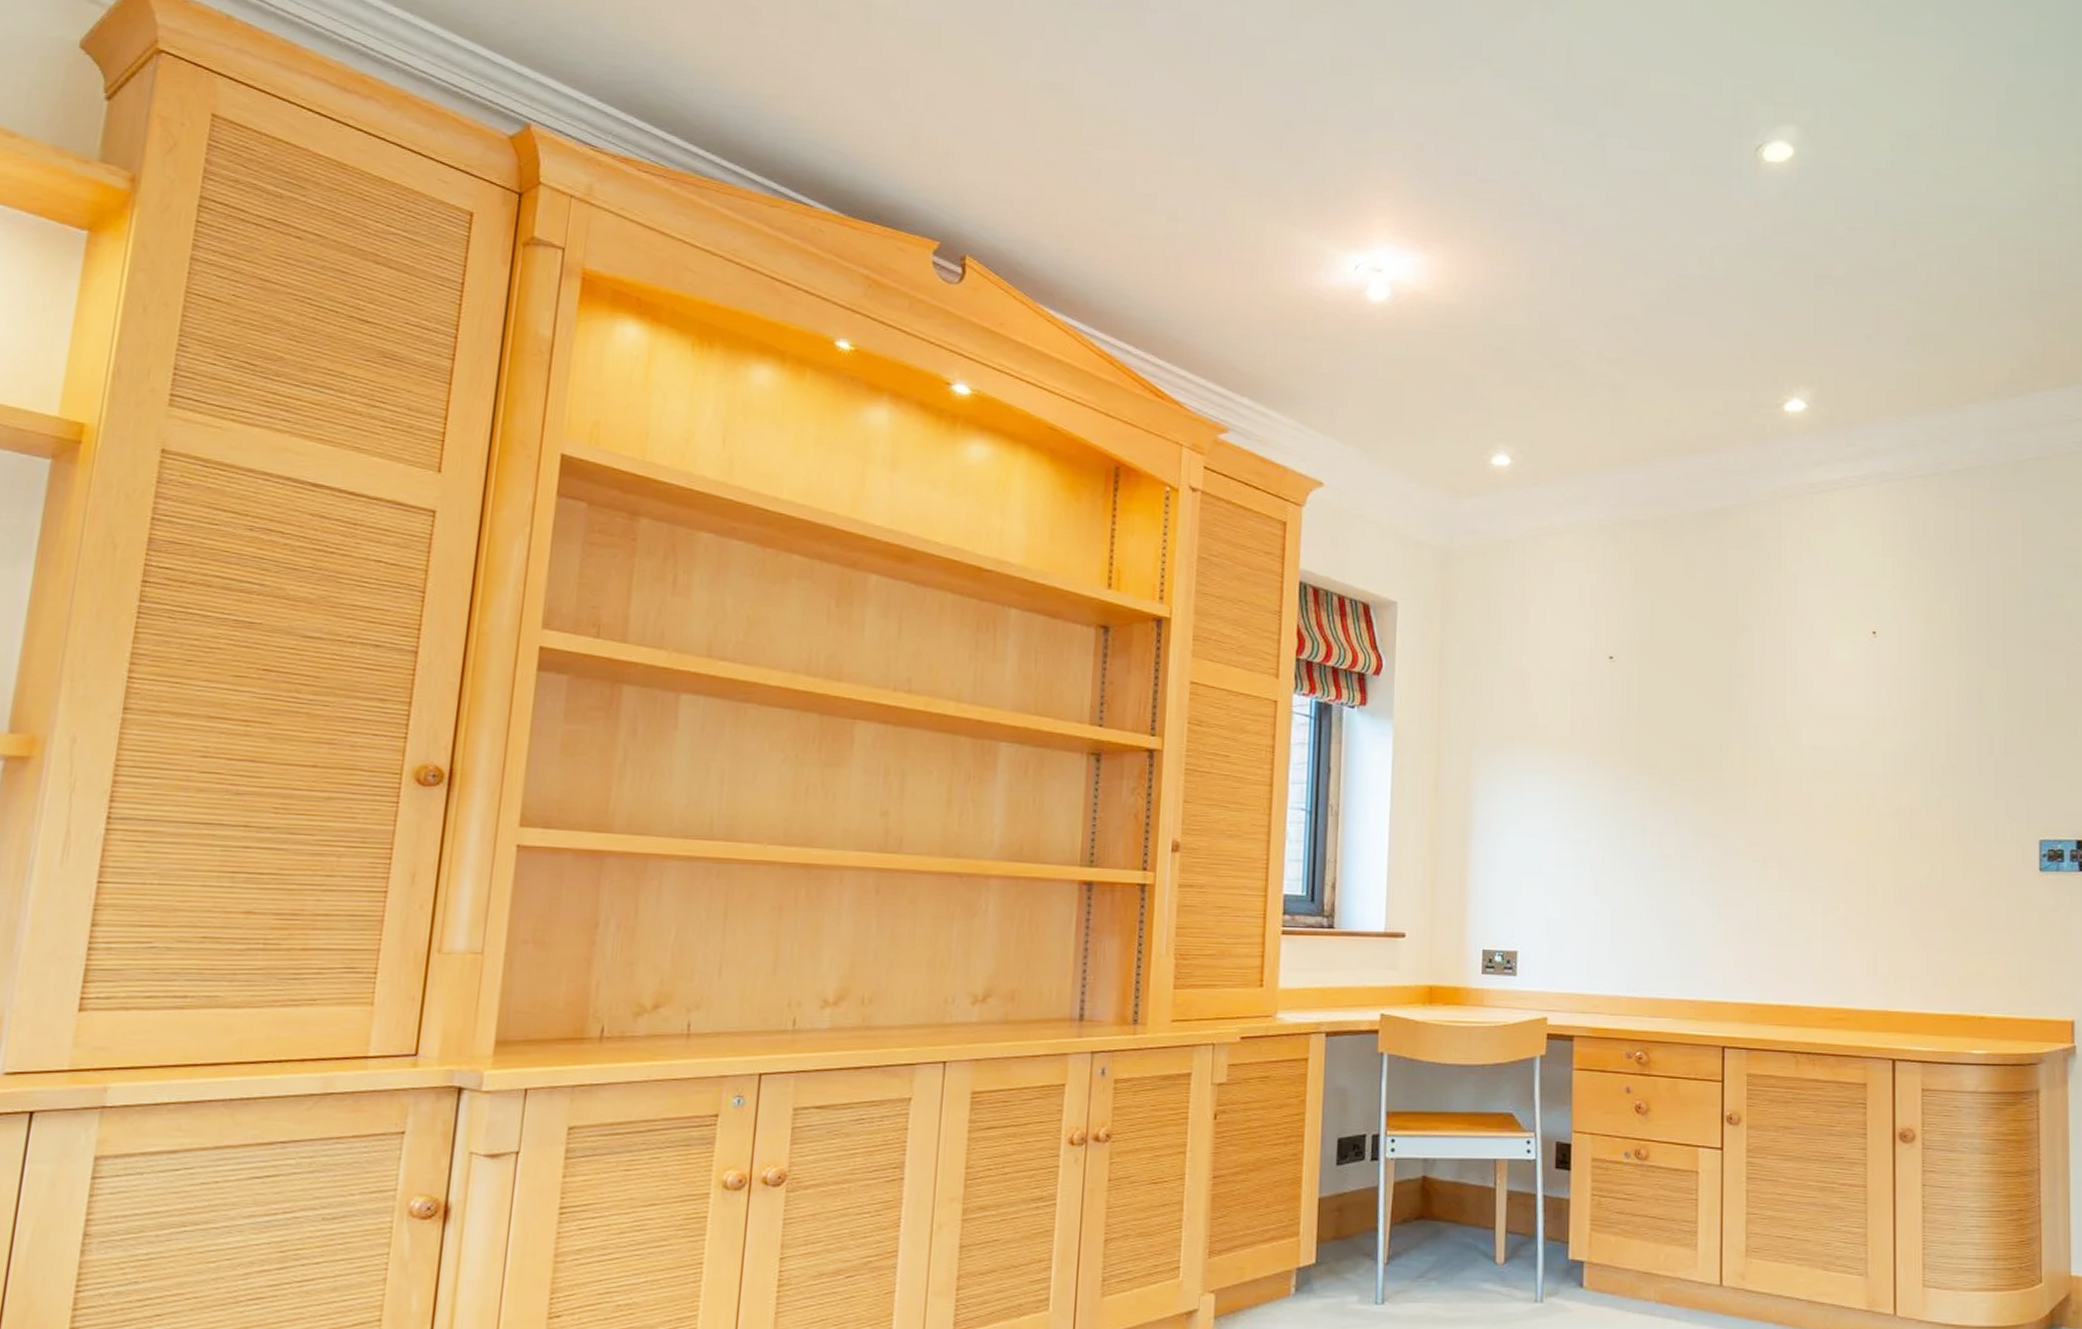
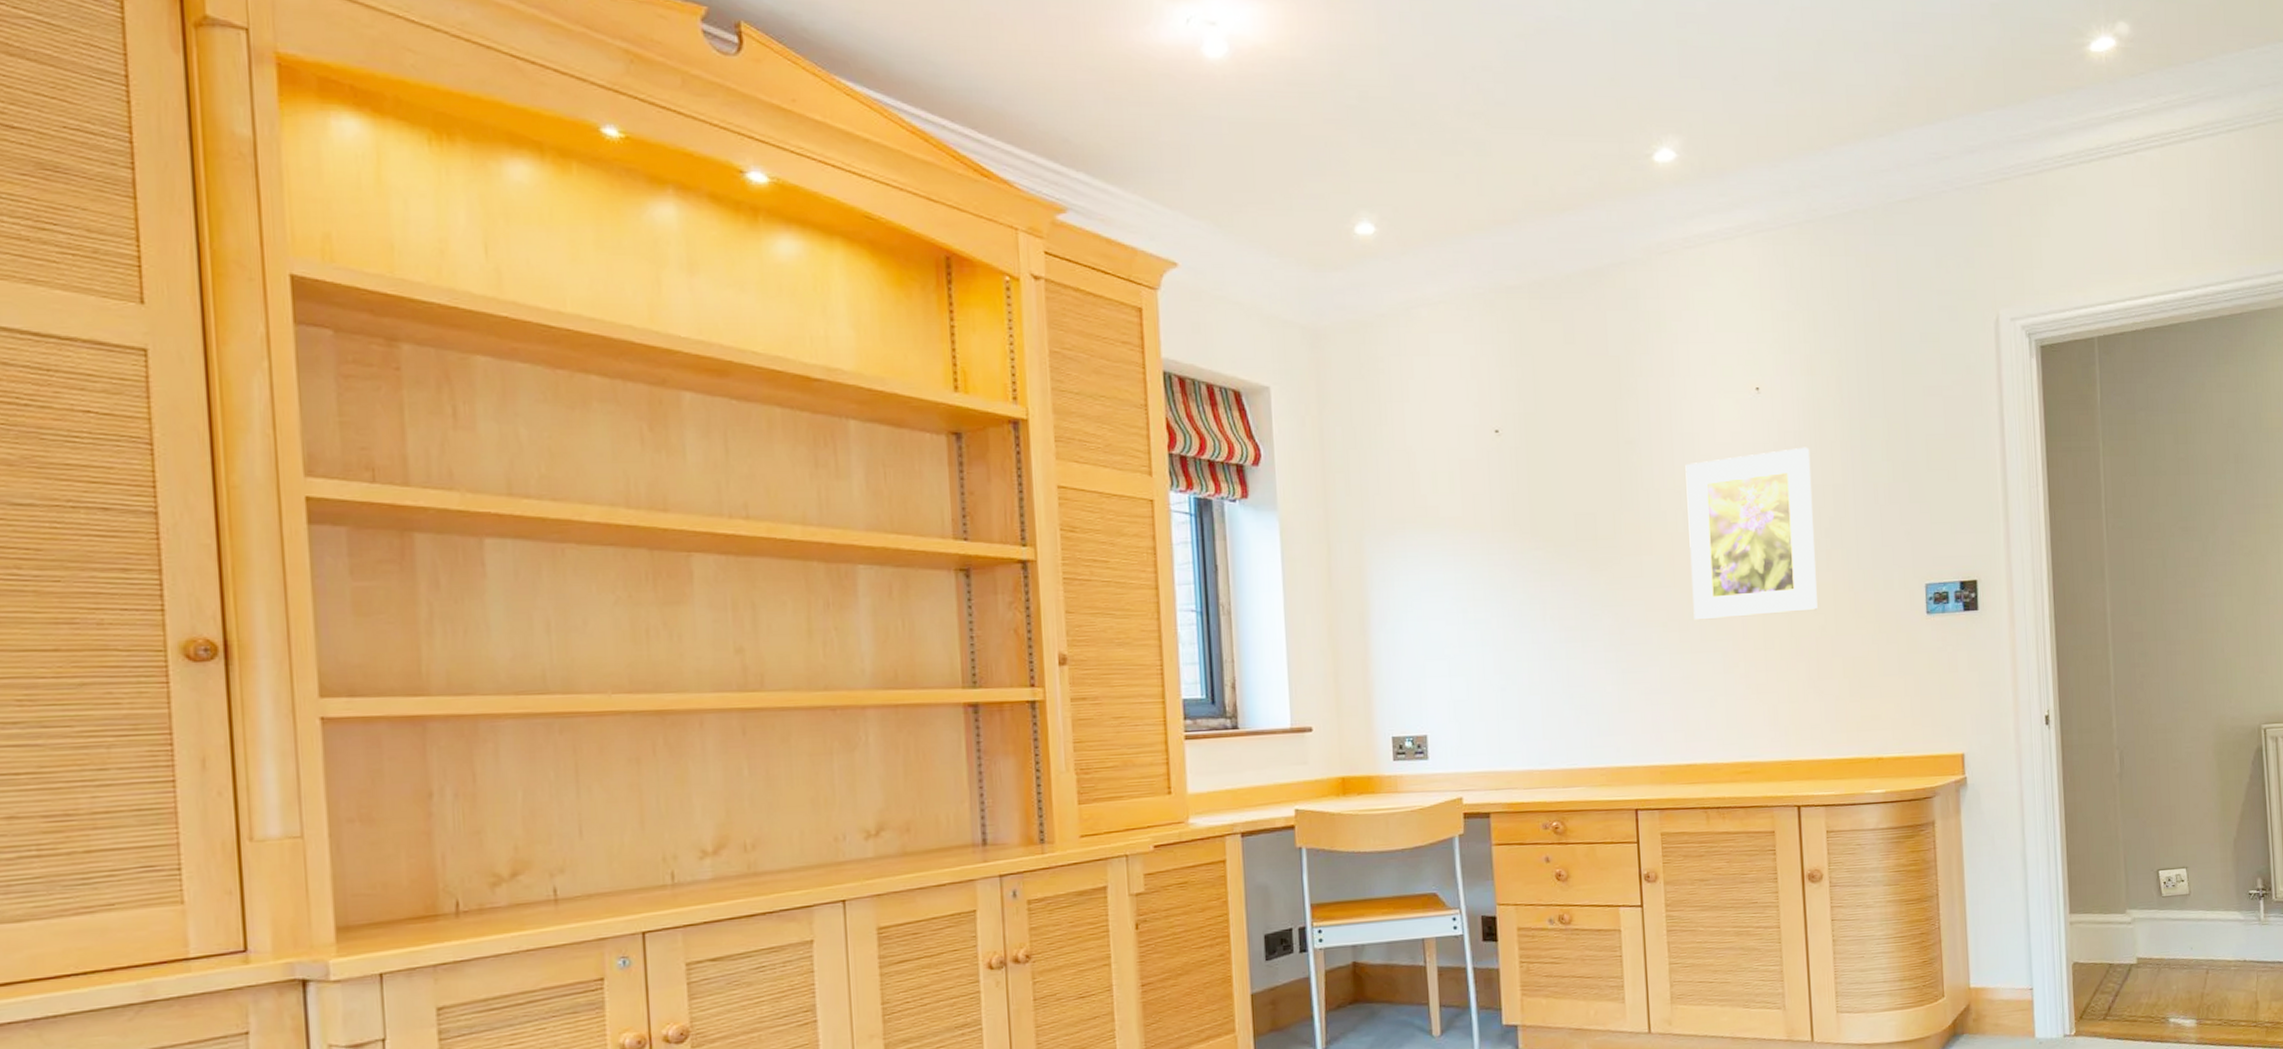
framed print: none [1795,693,1925,859] -> present [1685,447,1818,620]

